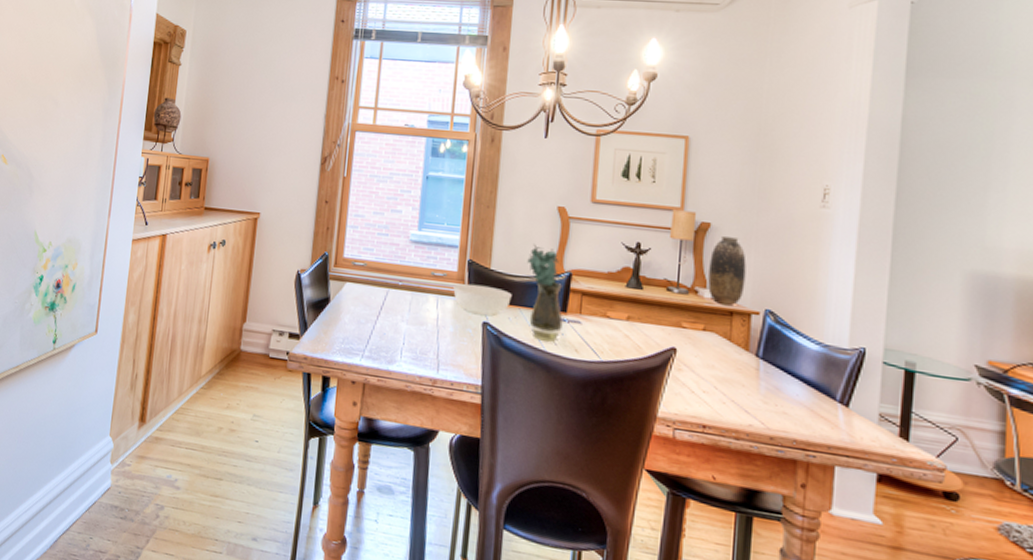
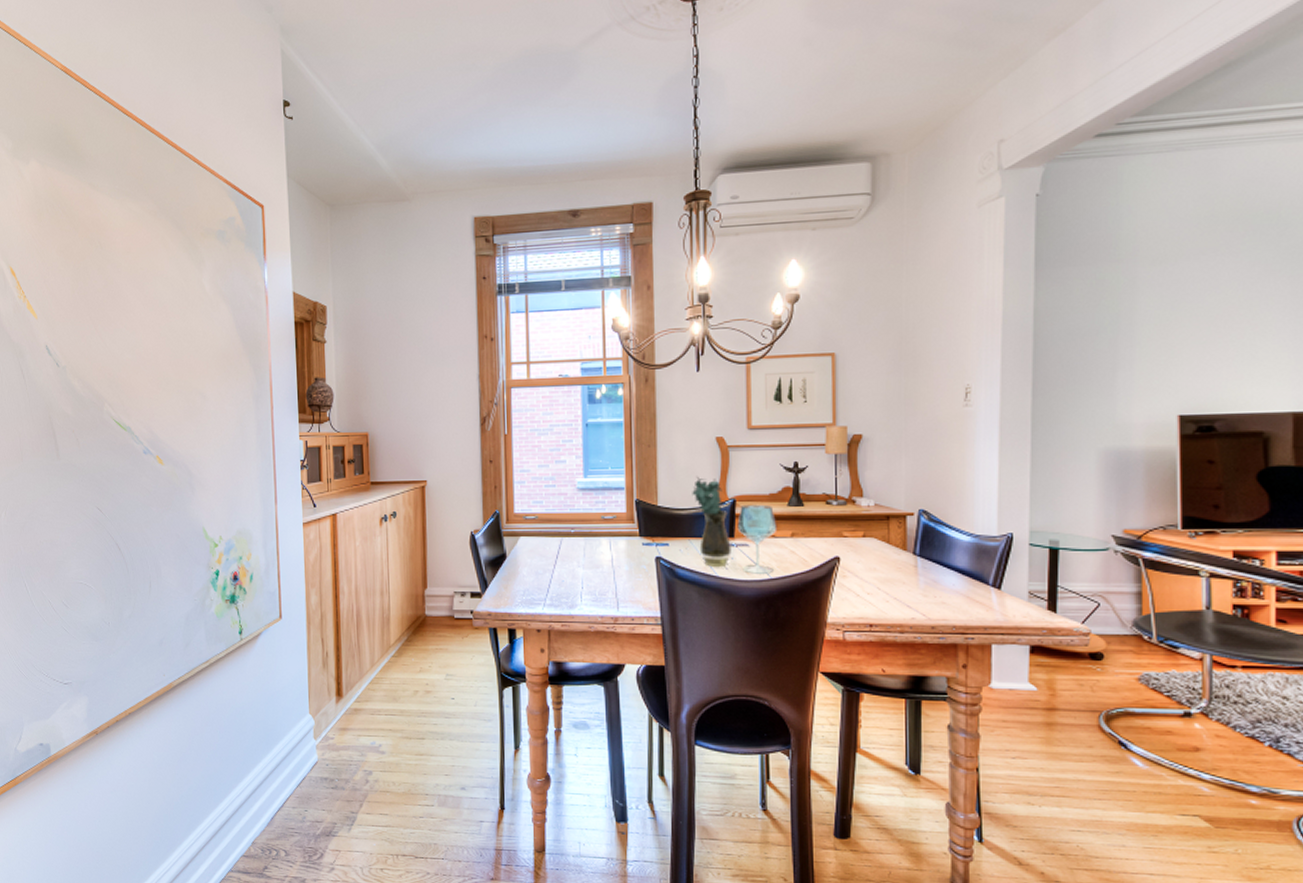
bowl: present [453,283,512,317] -> none [624,522,681,551]
wine glass: none [571,279,613,356] -> present [737,504,778,574]
vase: present [708,236,747,307] -> none [864,446,899,511]

